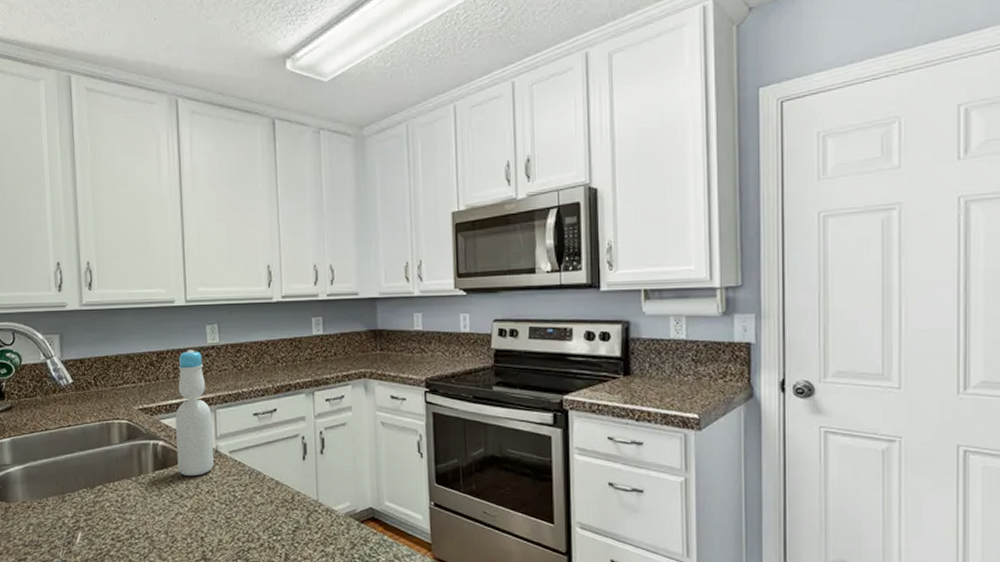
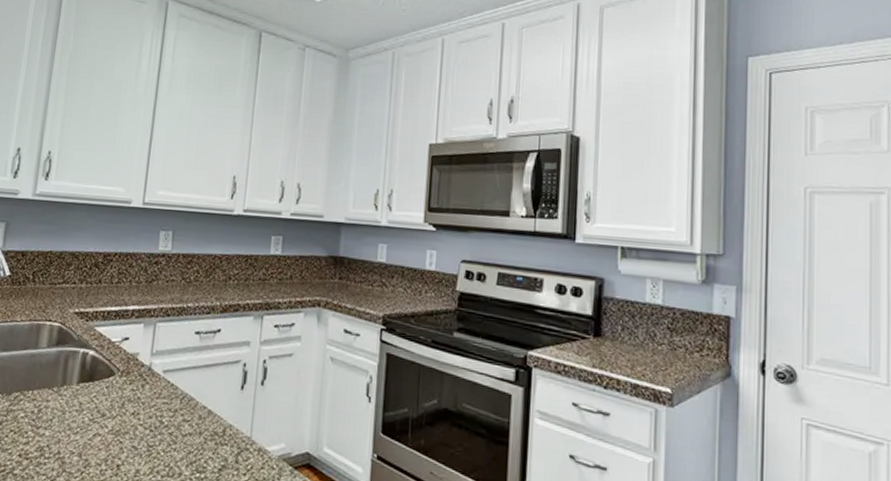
bottle: present [175,350,214,477] -> none [104,254,151,395]

